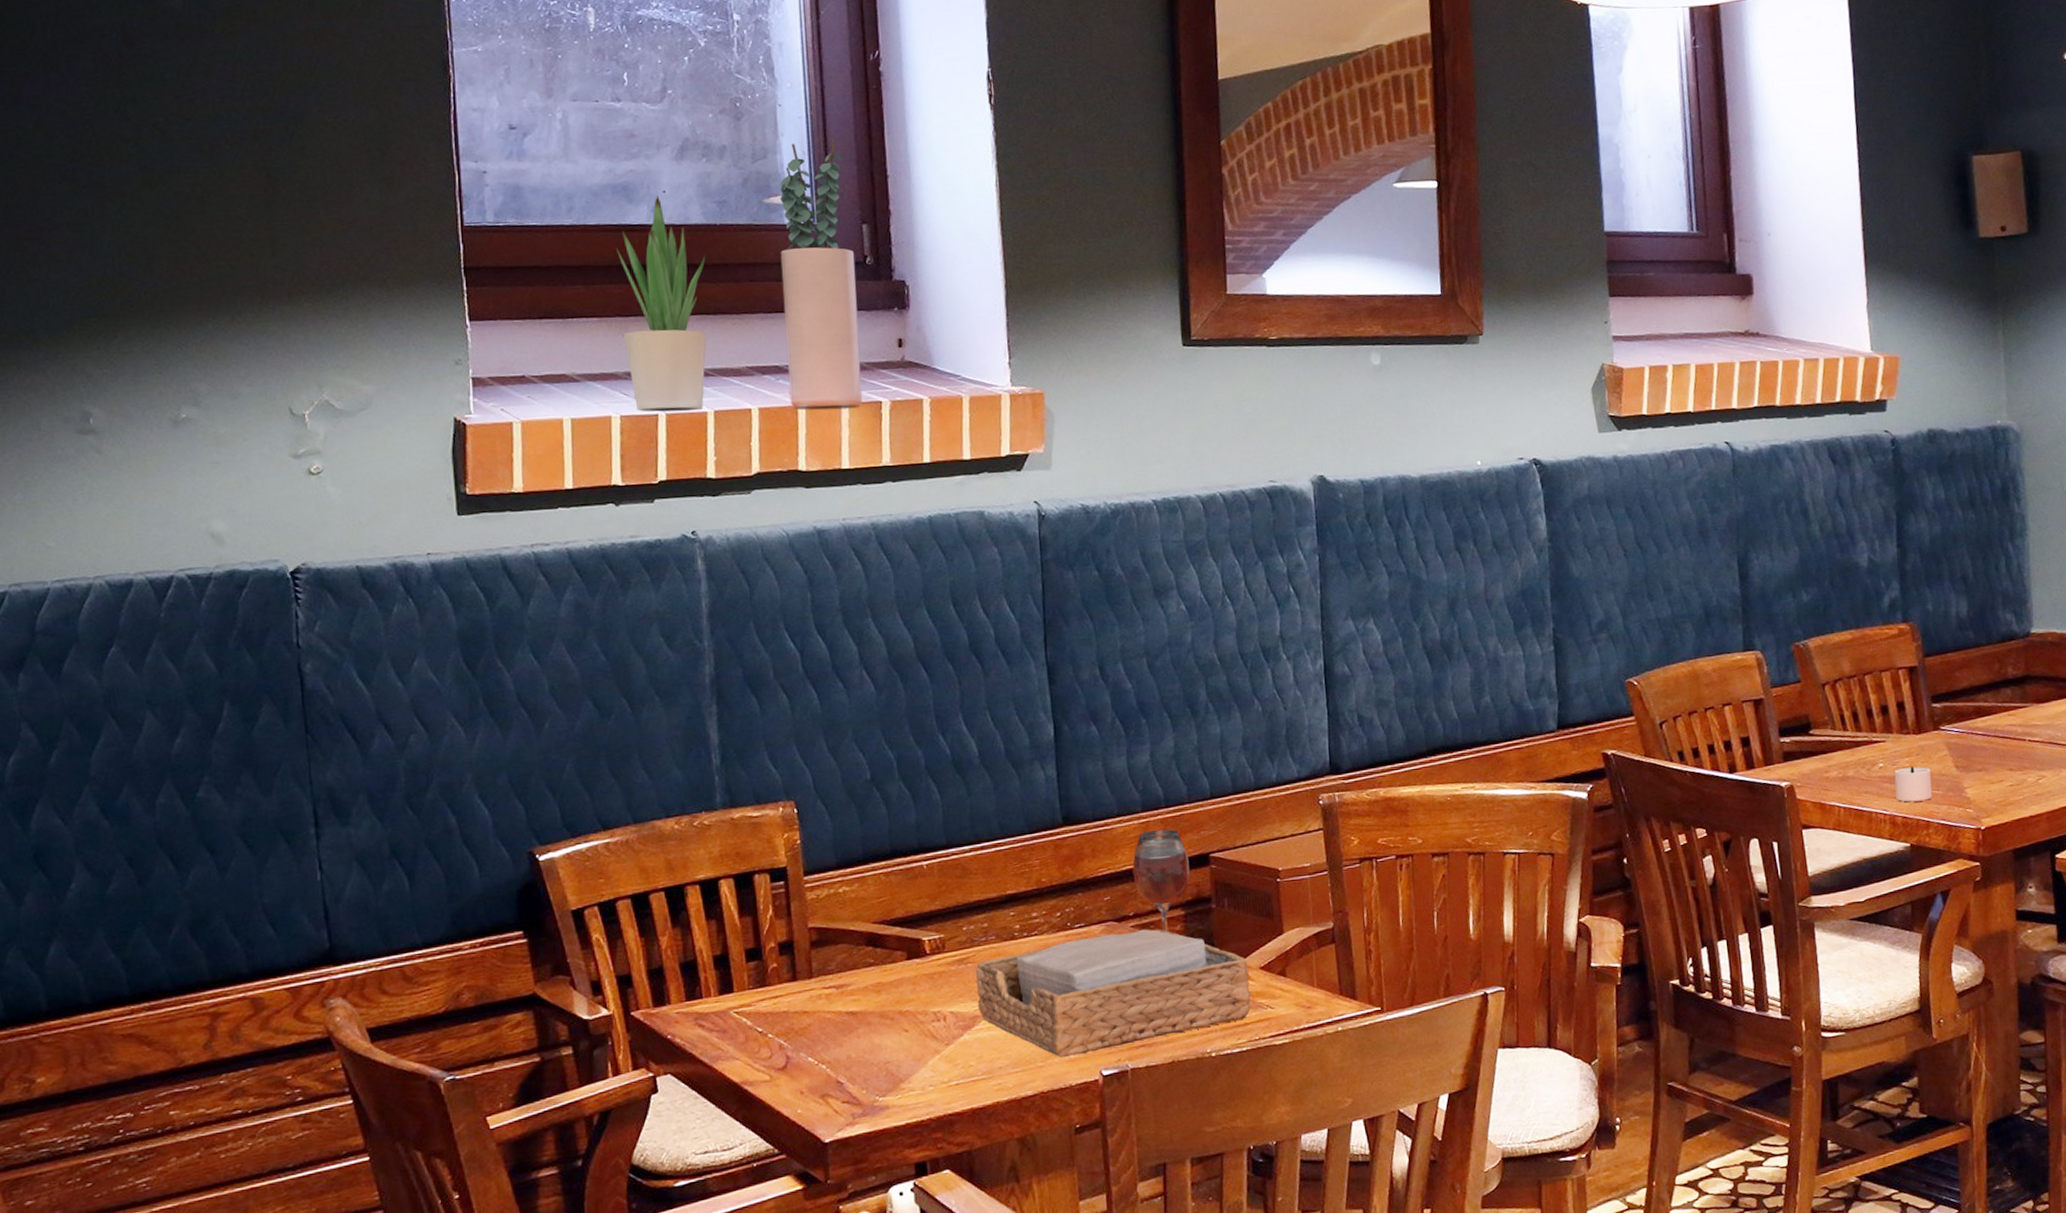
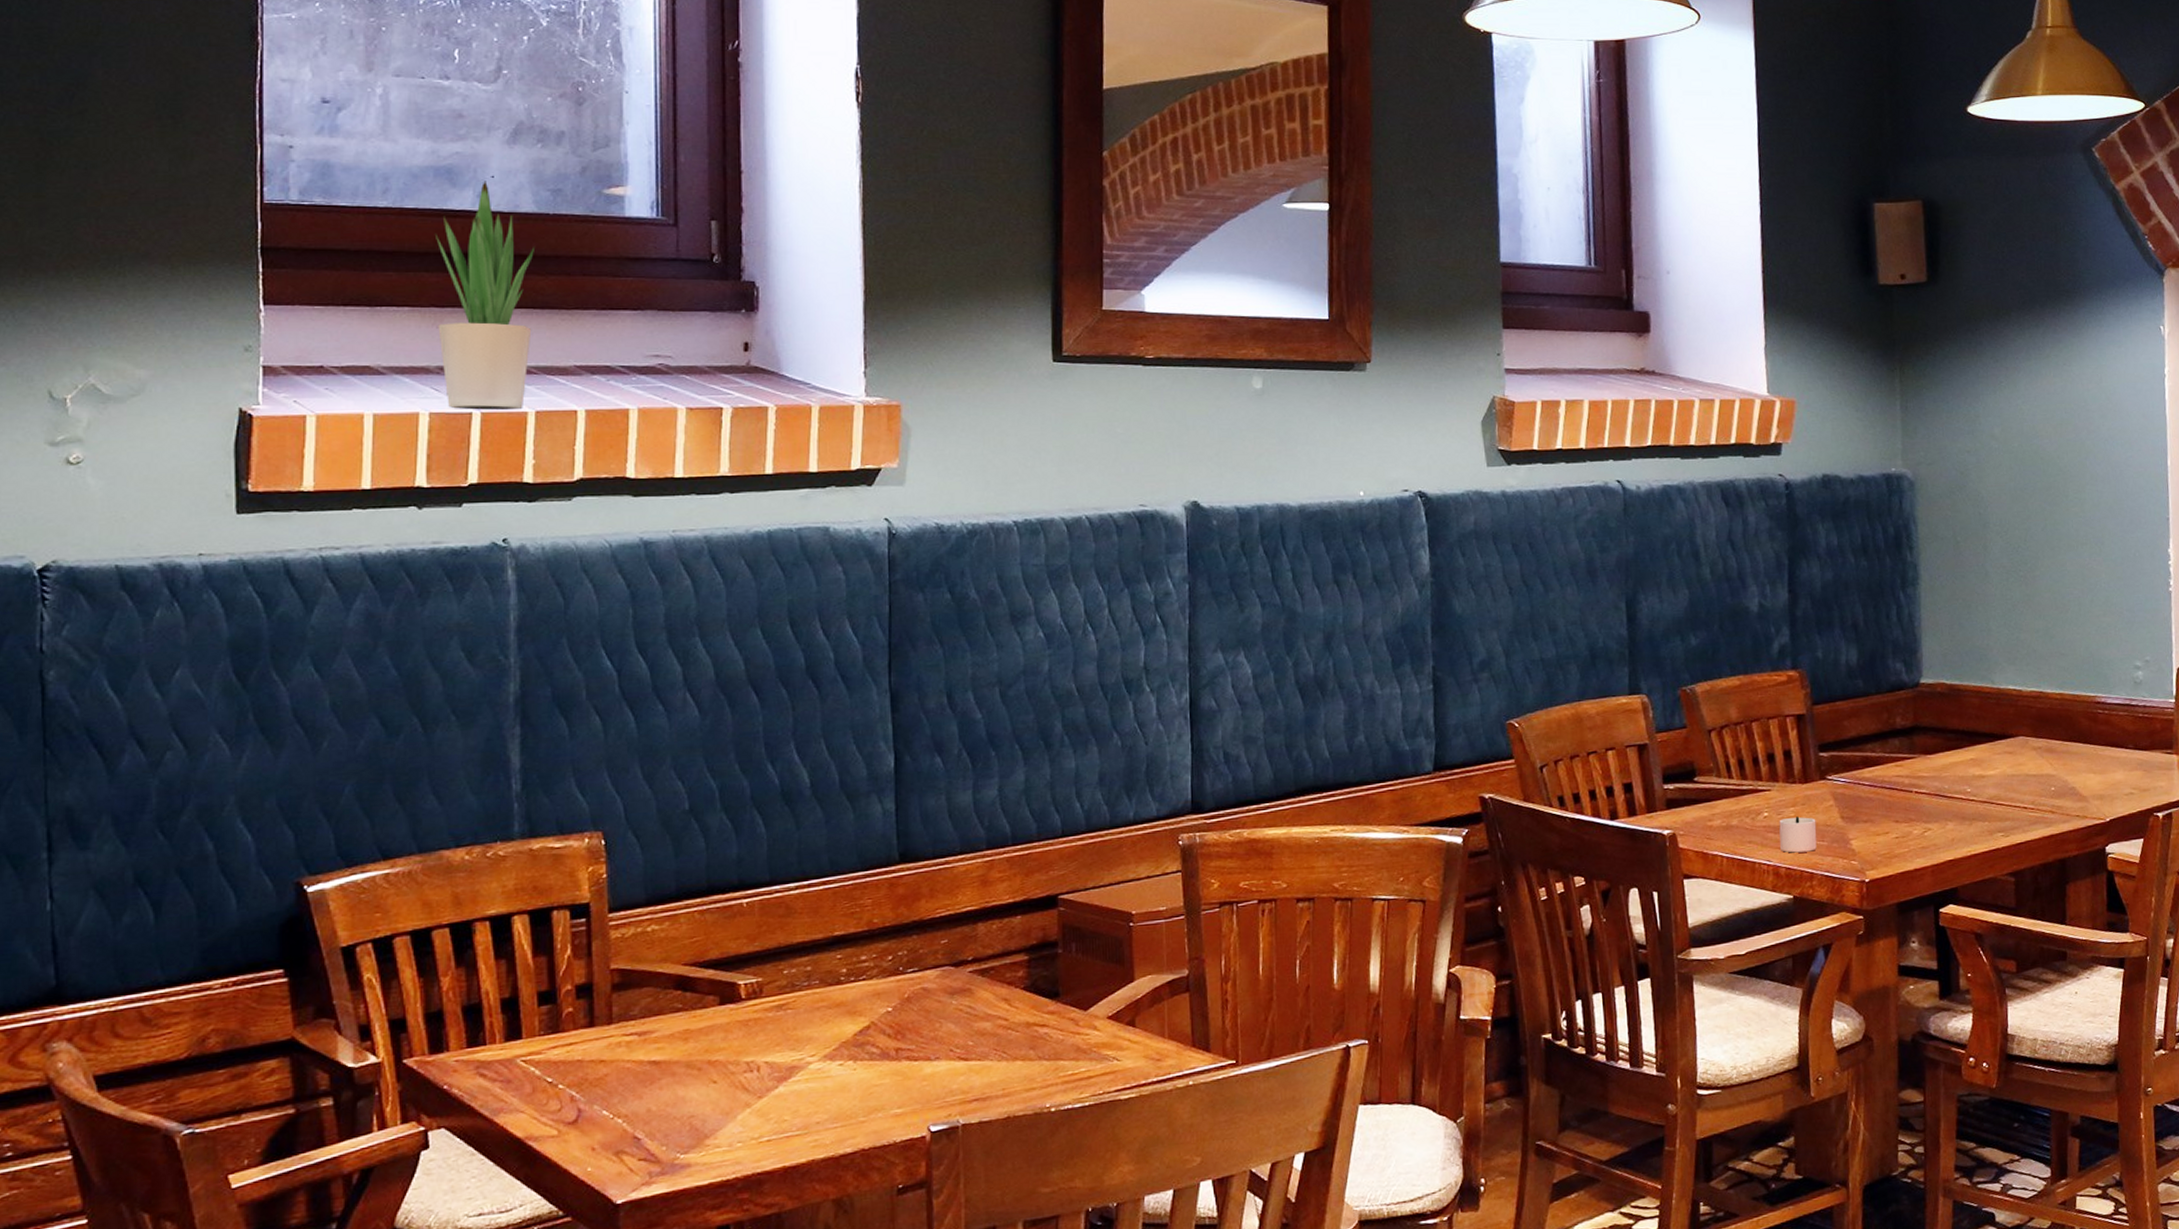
vase: present [779,139,863,411] -> none [618,131,702,415]
napkin holder: present [975,929,1251,1057] -> none [795,974,1096,1112]
wineglass: present [1132,829,1190,932] -> none [973,868,1036,978]

